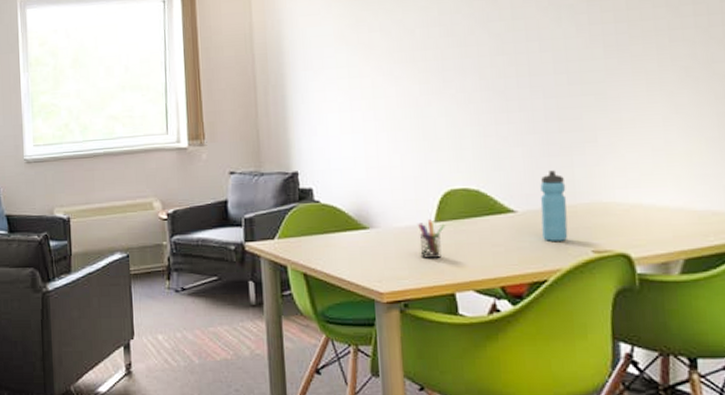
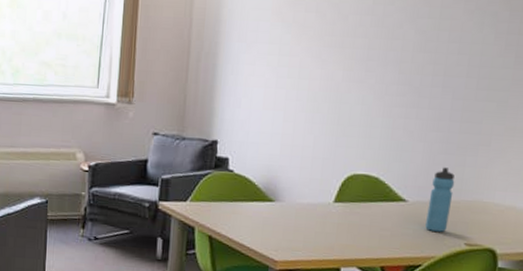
pen holder: present [418,219,446,258] -> none [316,199,343,235]

